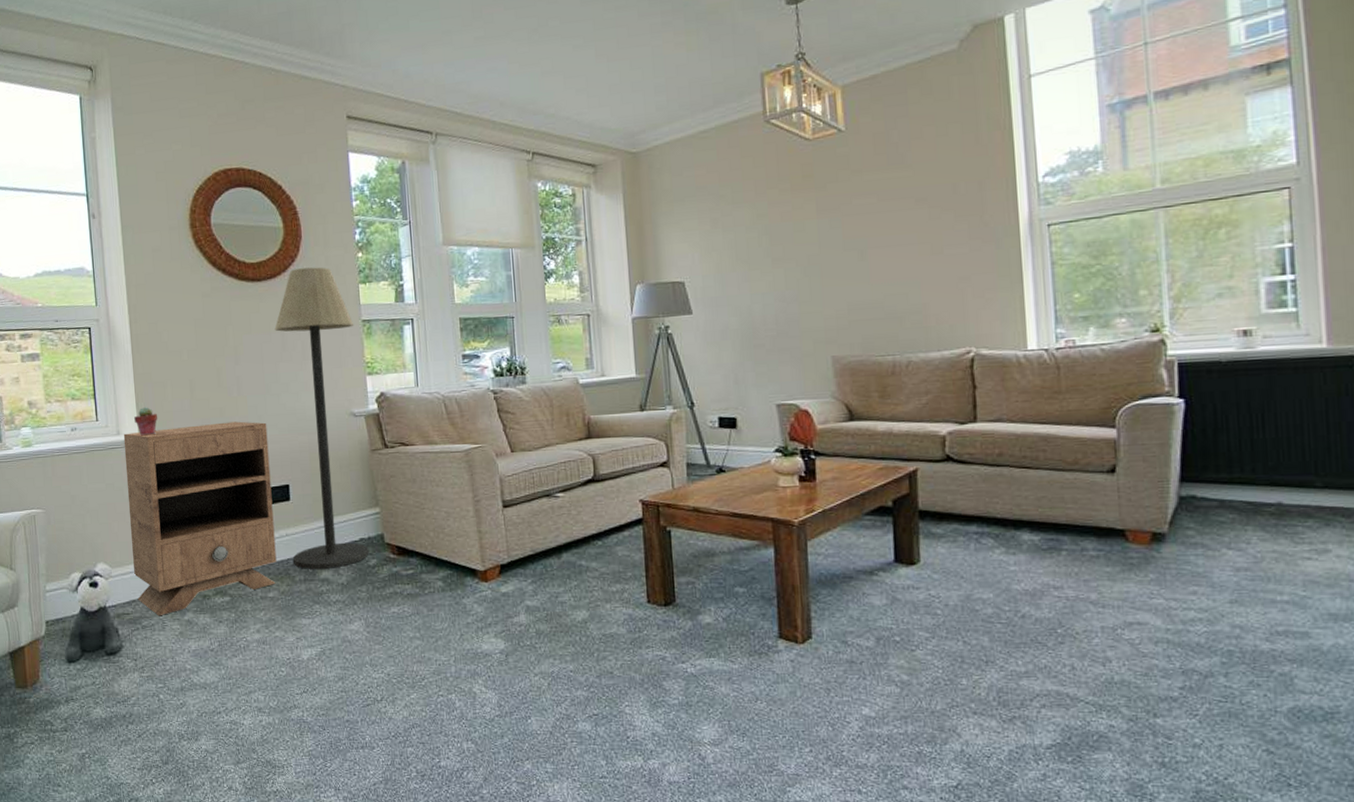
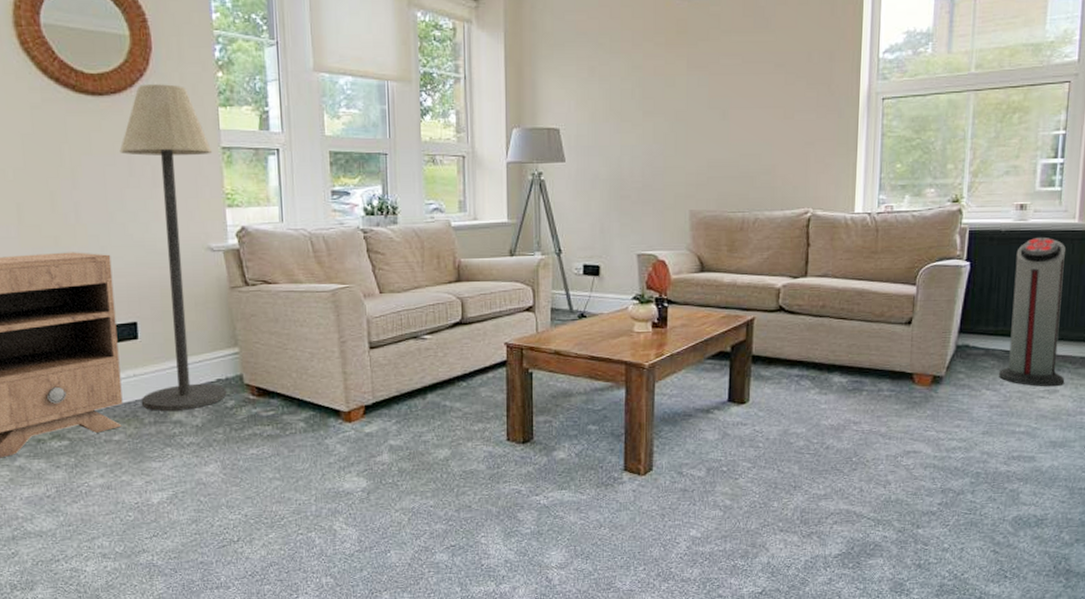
air purifier: none [1242,366,1339,545] -> present [999,236,1065,386]

